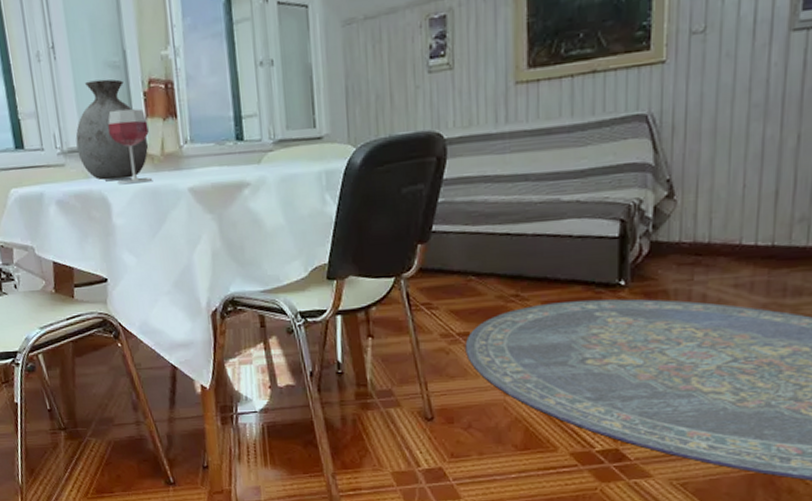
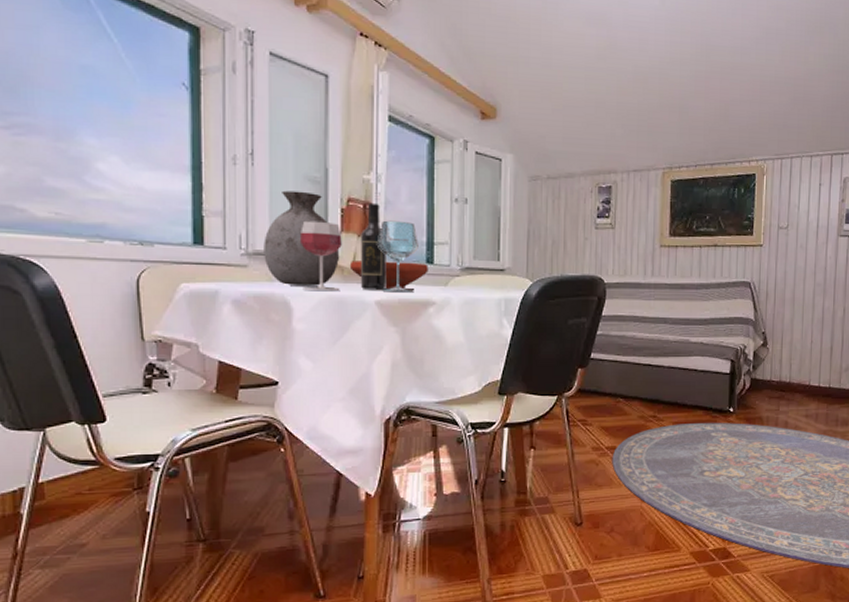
bowl: none [158,141,239,175] -> present [349,261,428,290]
wine bottle: none [166,80,198,178] -> present [361,202,386,291]
wine glass: none [183,96,226,178] -> present [377,220,418,293]

